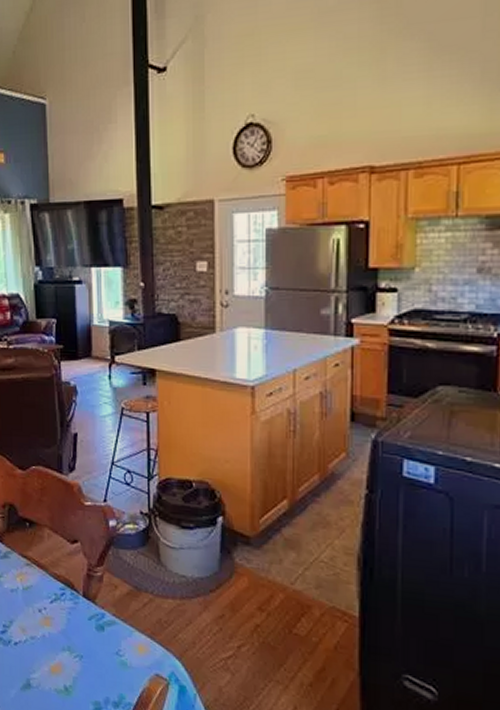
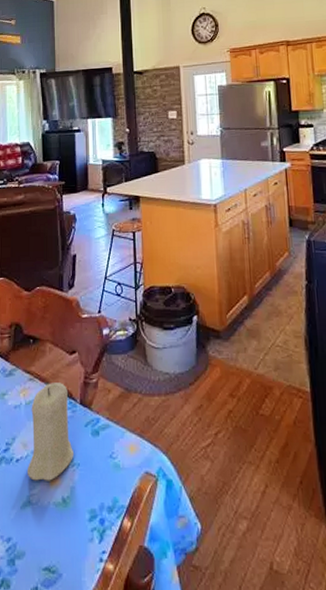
candle: none [27,570,77,668] -> present [28,383,75,481]

